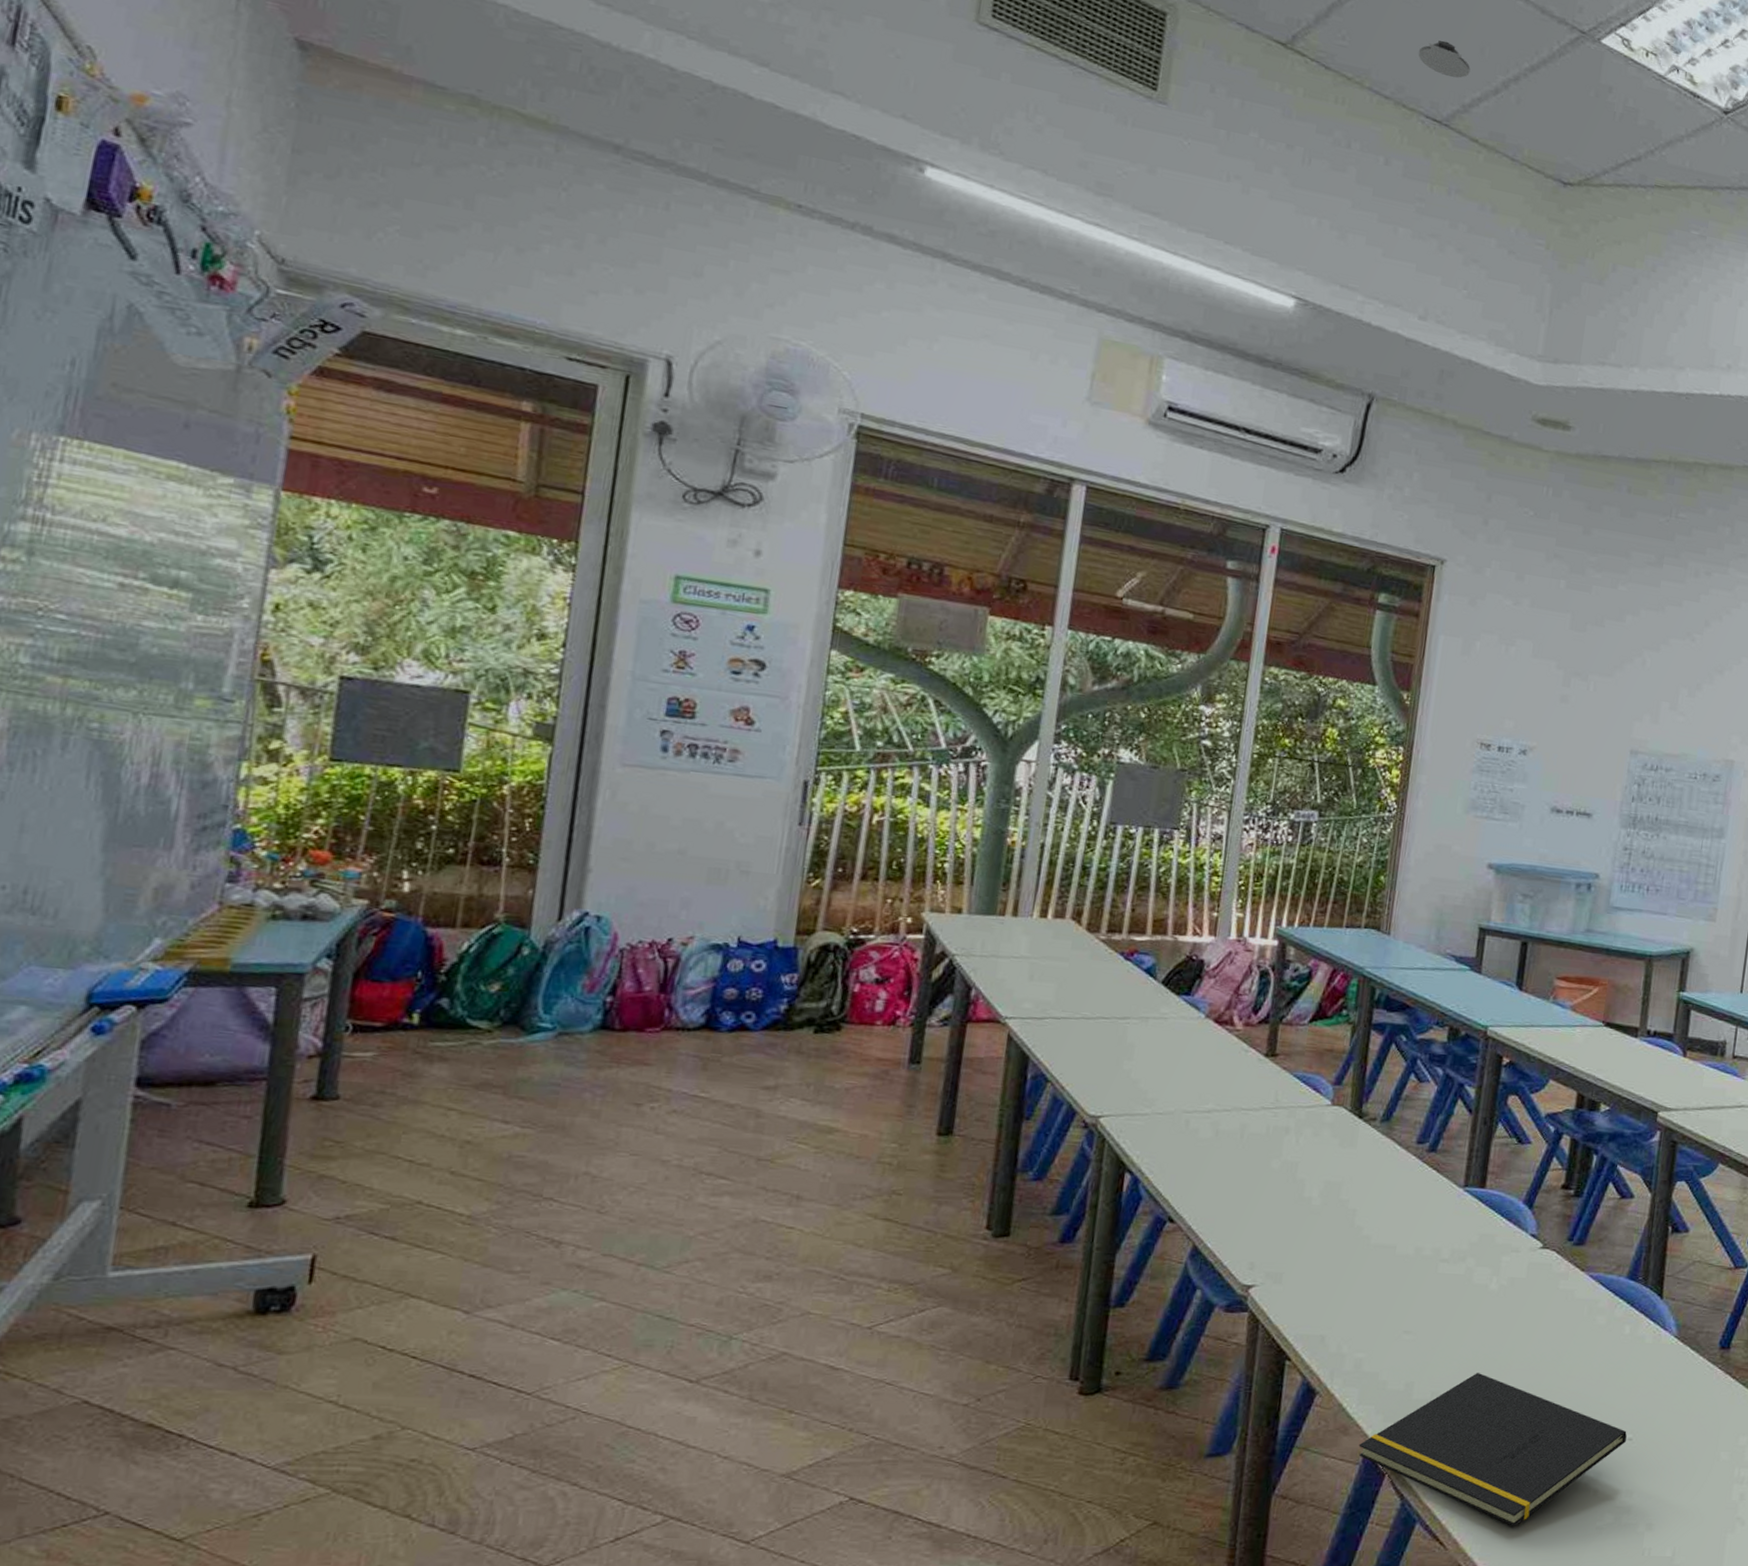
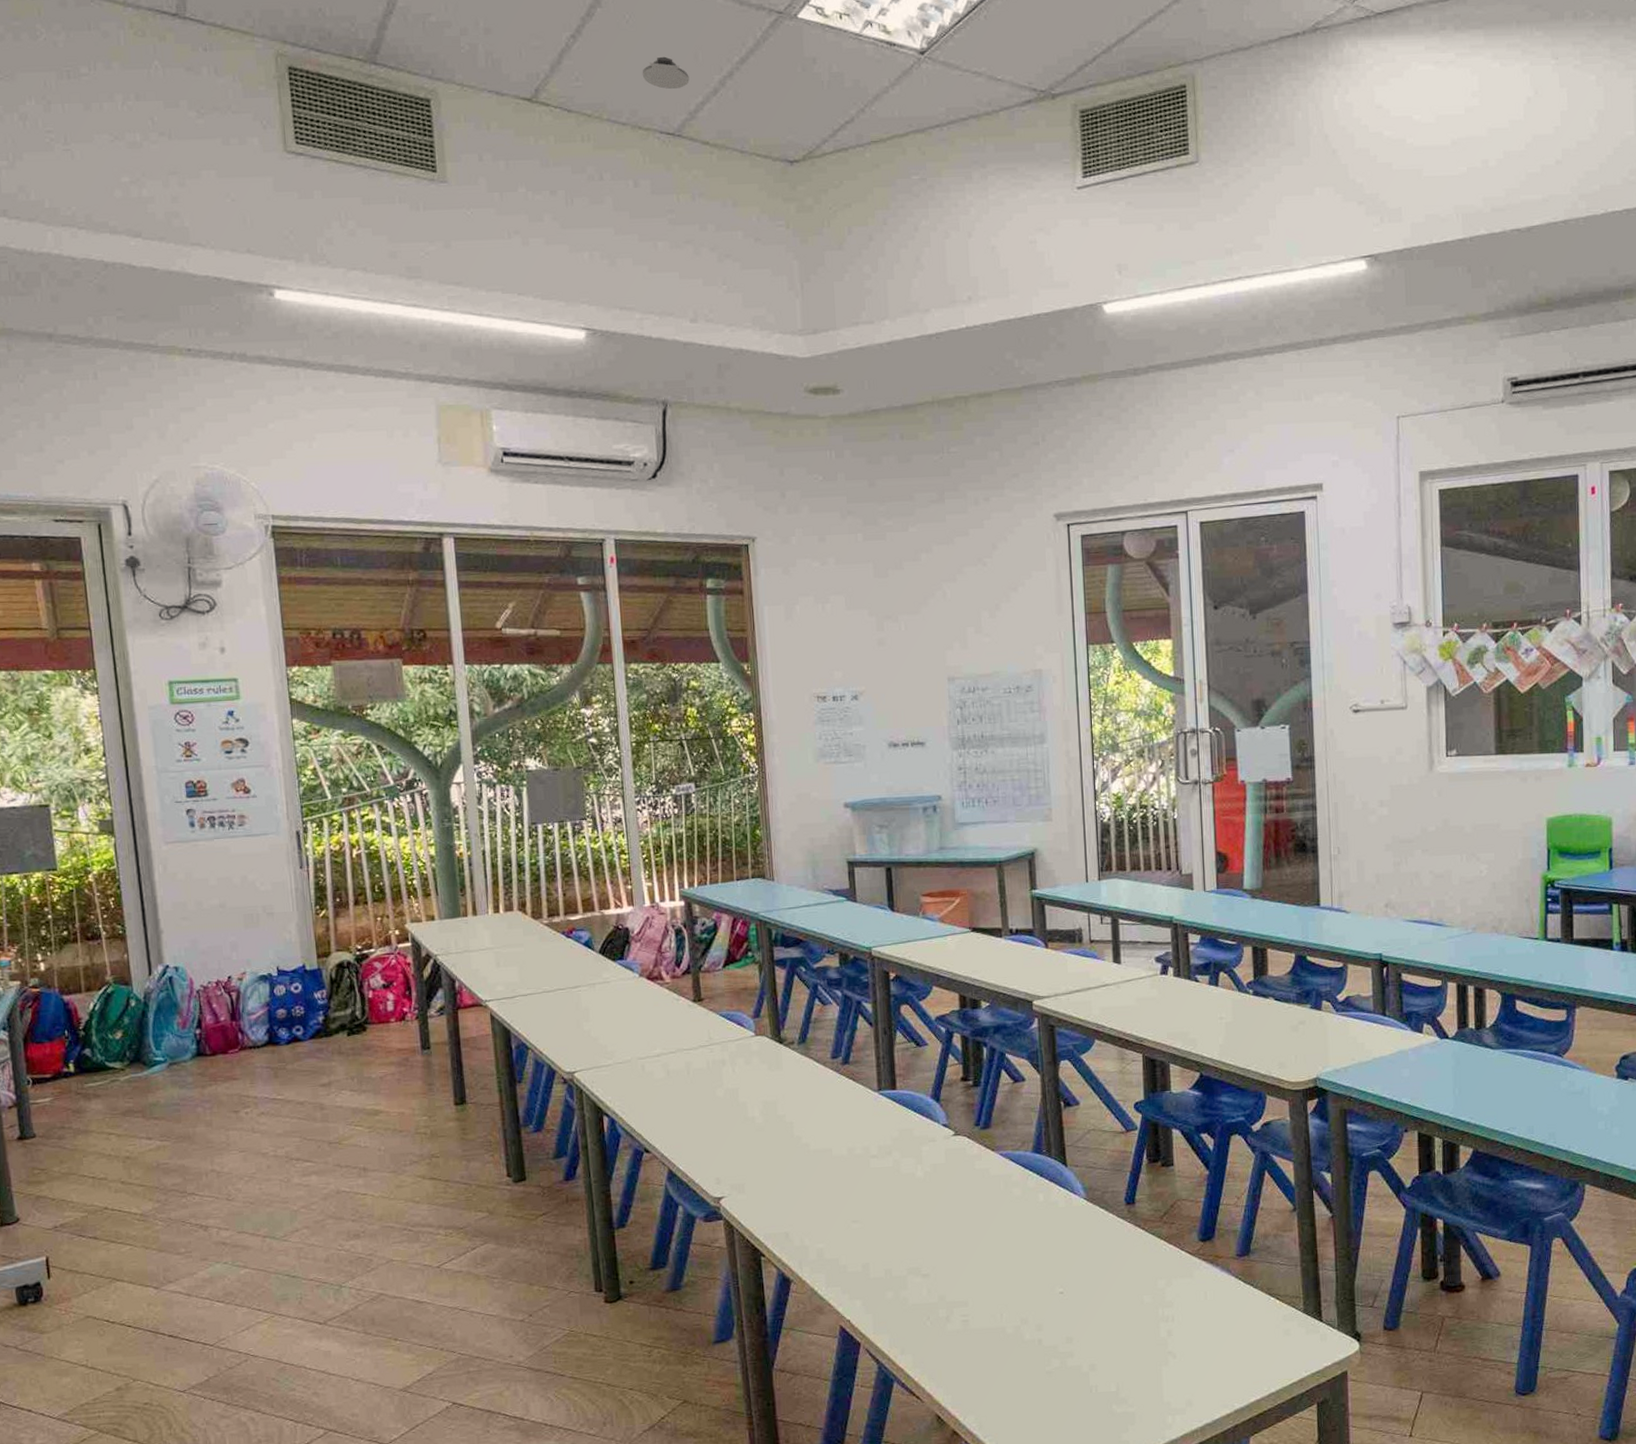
notepad: present [1358,1373,1627,1526] -> none [834,1249,1059,1378]

